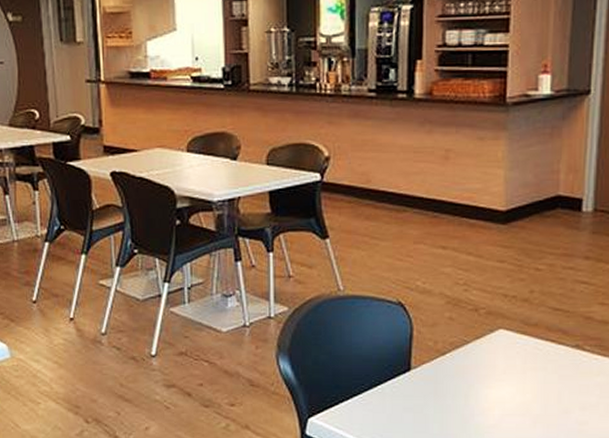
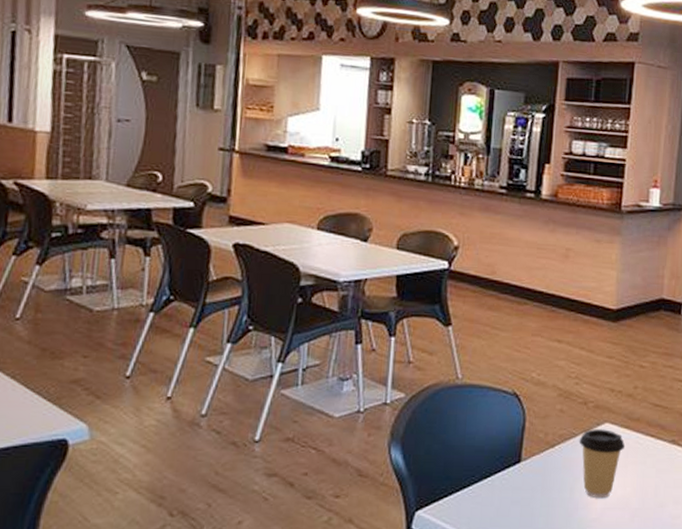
coffee cup: none [471,336,523,405] -> present [579,429,626,499]

